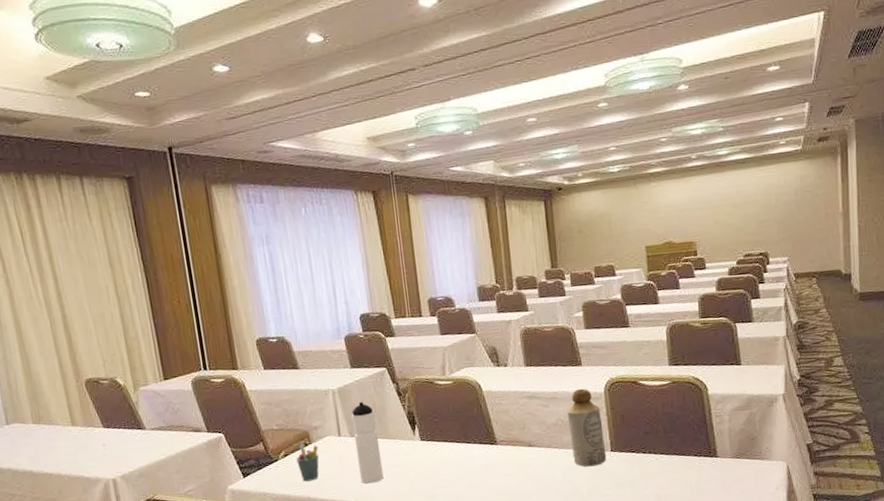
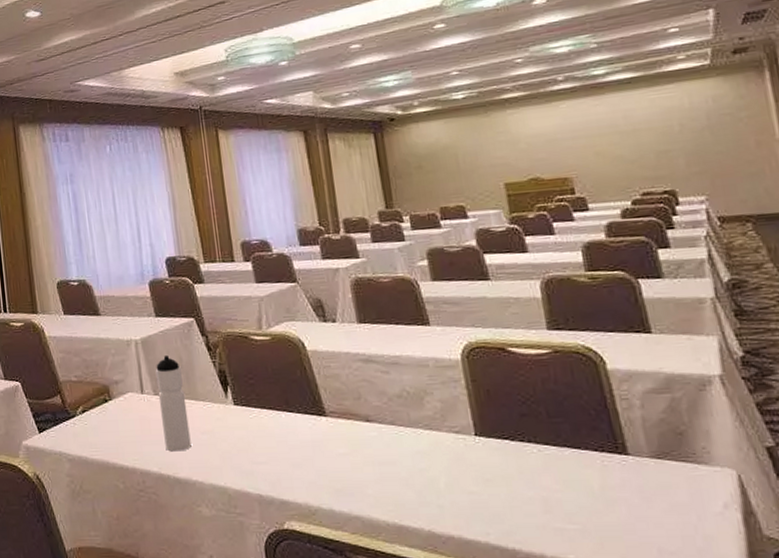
pen holder: present [295,443,319,482] -> none [94,398,120,443]
bottle: present [566,388,607,467] -> none [413,353,470,454]

